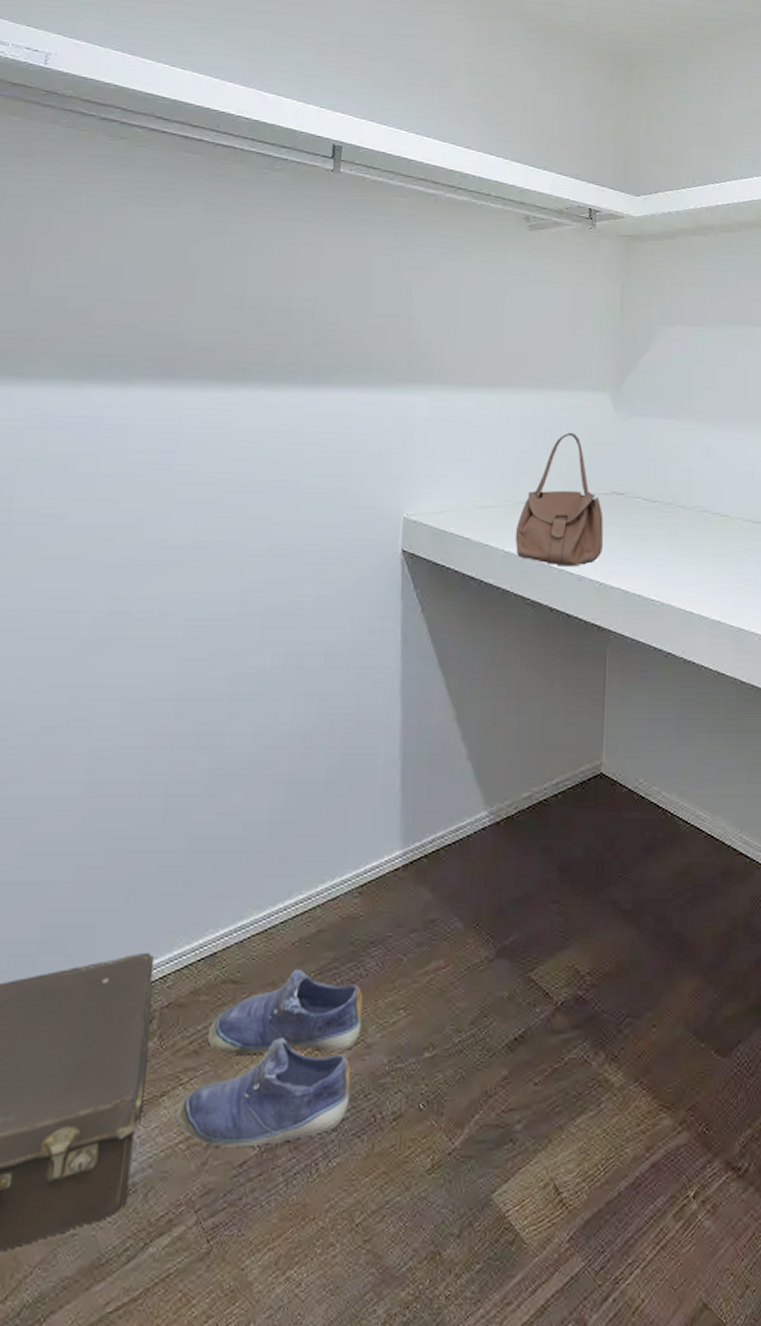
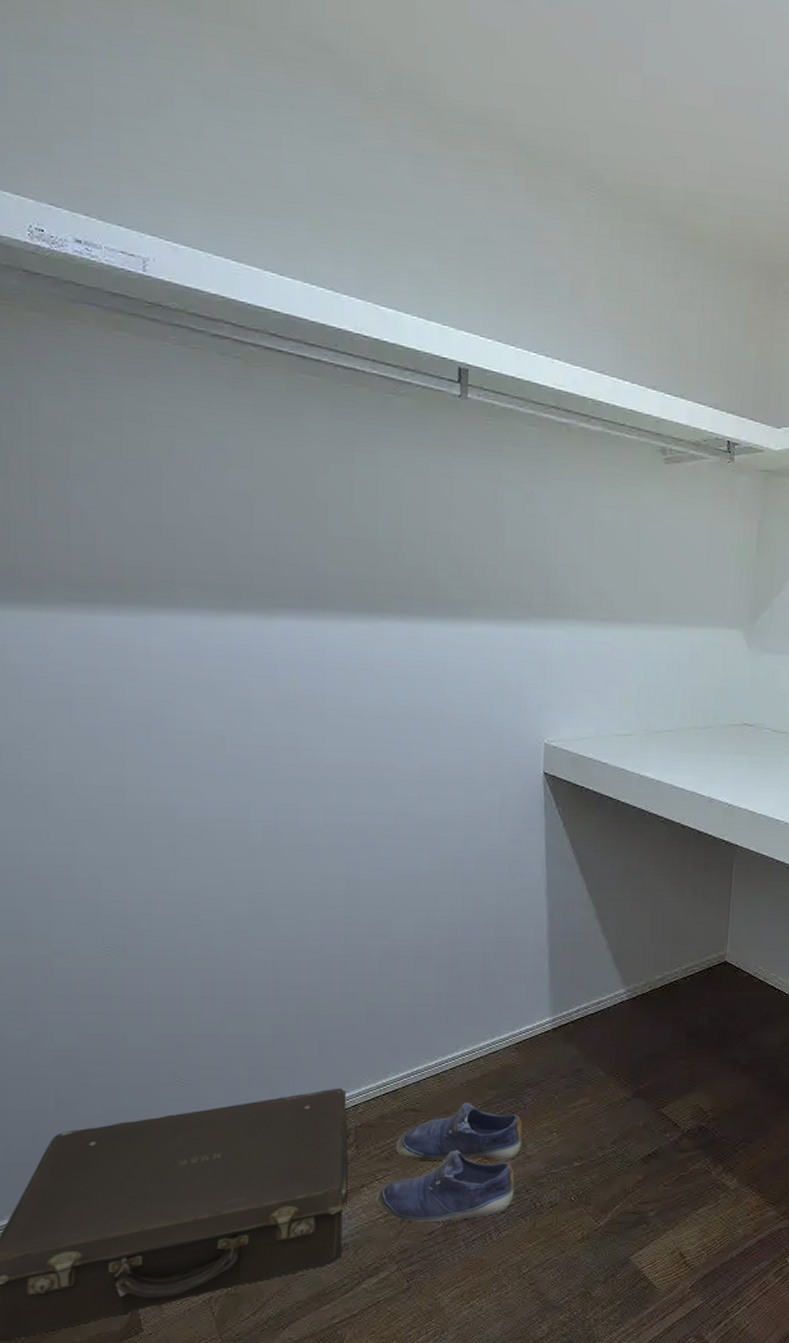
handbag: present [515,432,604,567] -> none [649,667,734,790]

